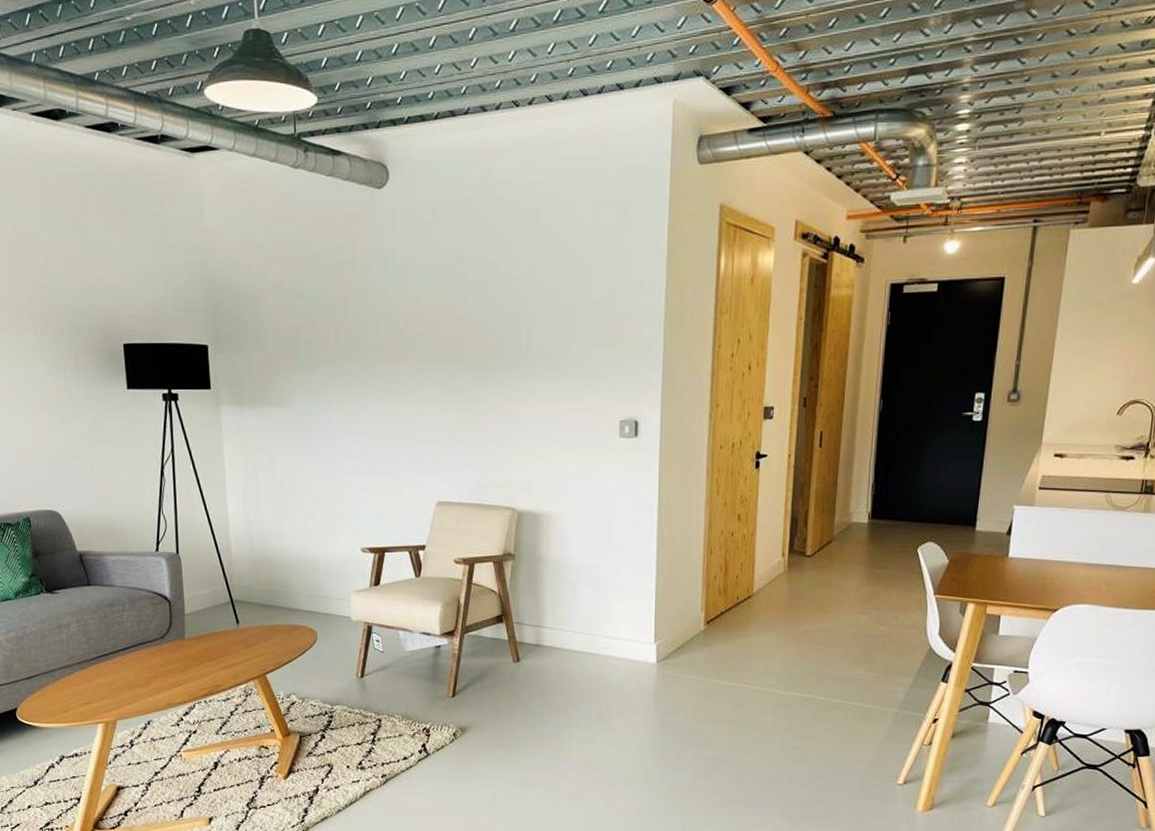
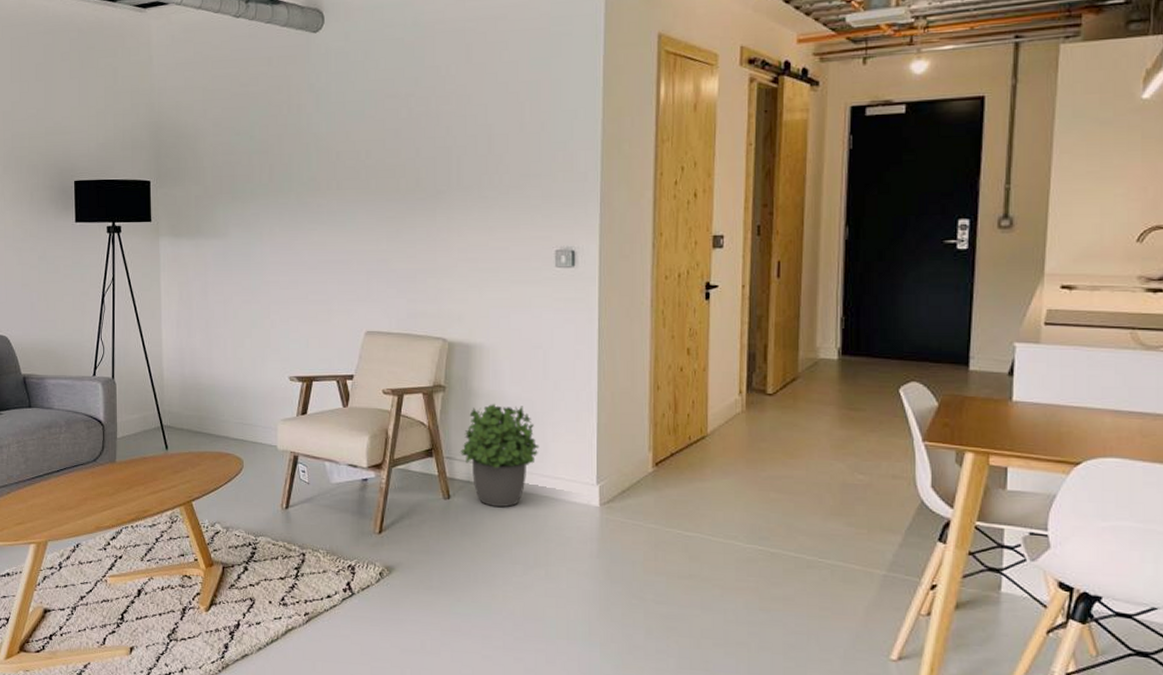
potted plant: none [528,569,603,667] -> present [459,403,539,507]

